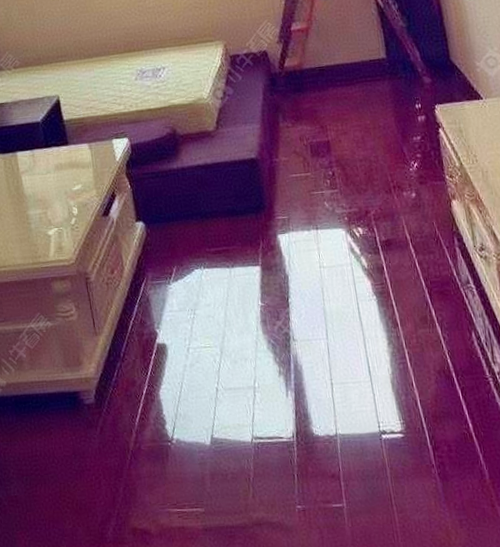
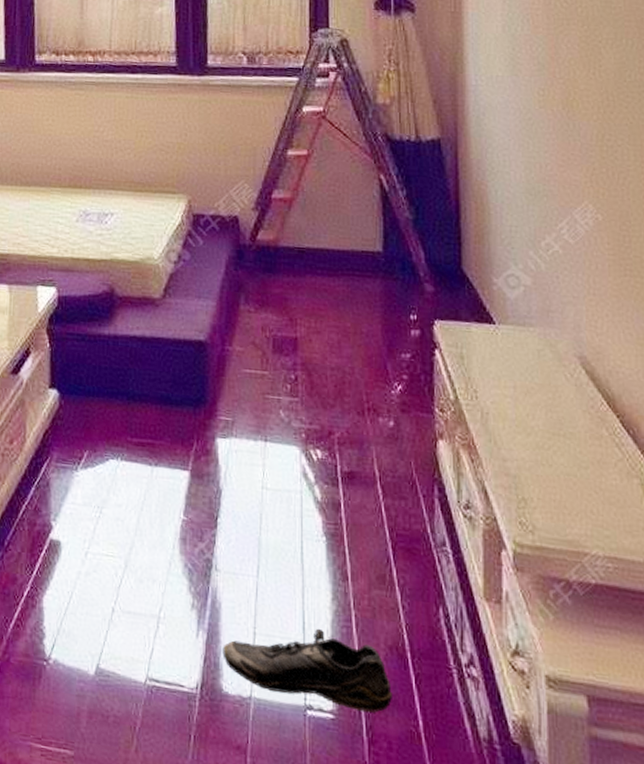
shoe: none [308,369,446,426] -> present [222,628,392,713]

